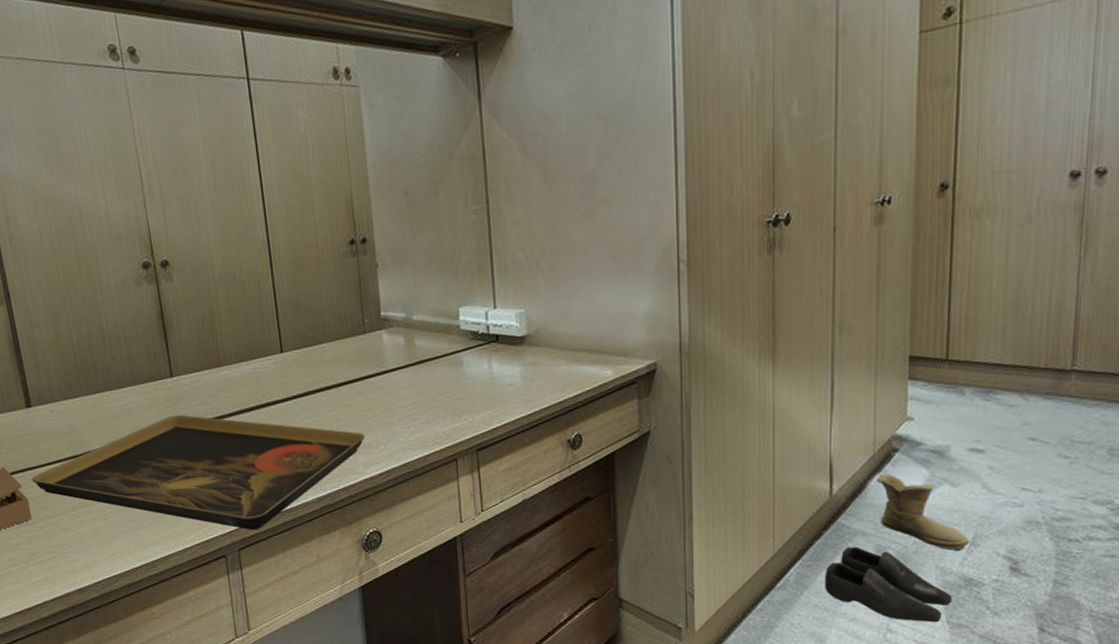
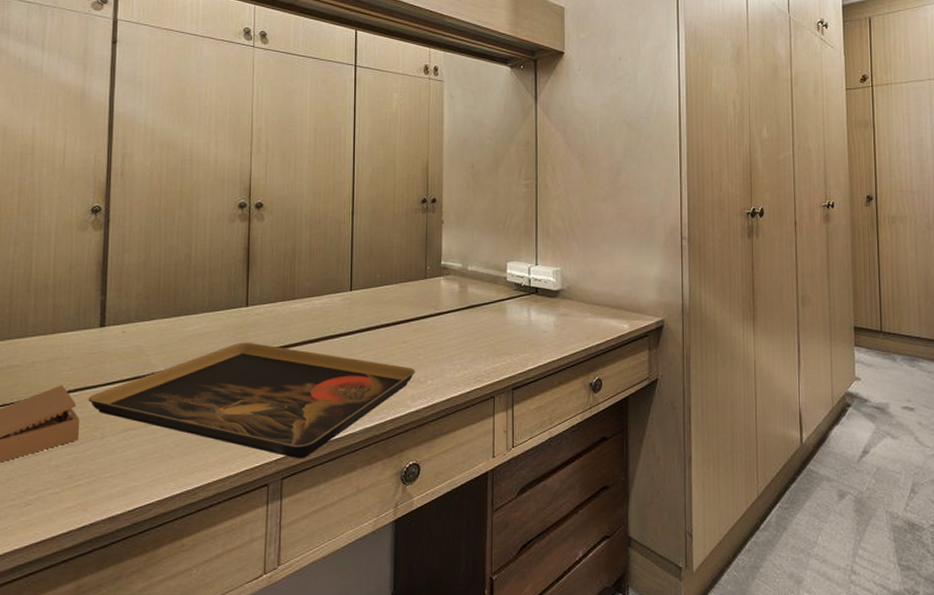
shoe: present [825,546,953,623] -> none [800,491,901,565]
boot: present [875,473,970,551] -> none [835,425,910,497]

